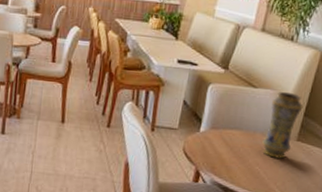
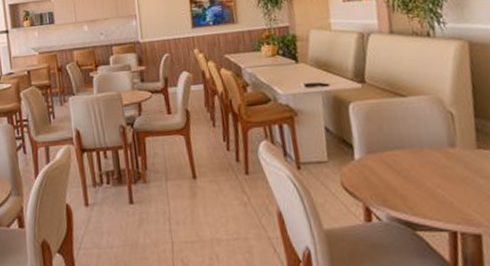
vase: present [262,91,303,159] -> none [430,94,473,175]

